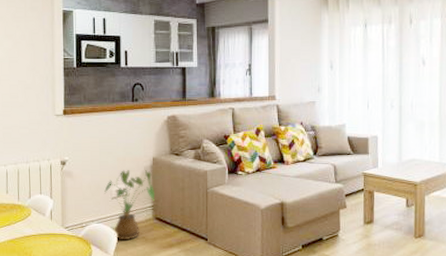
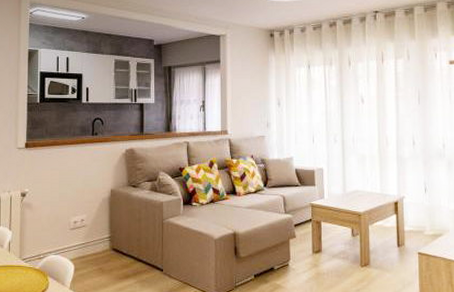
house plant: present [104,170,155,240] -> none [63,201,113,271]

